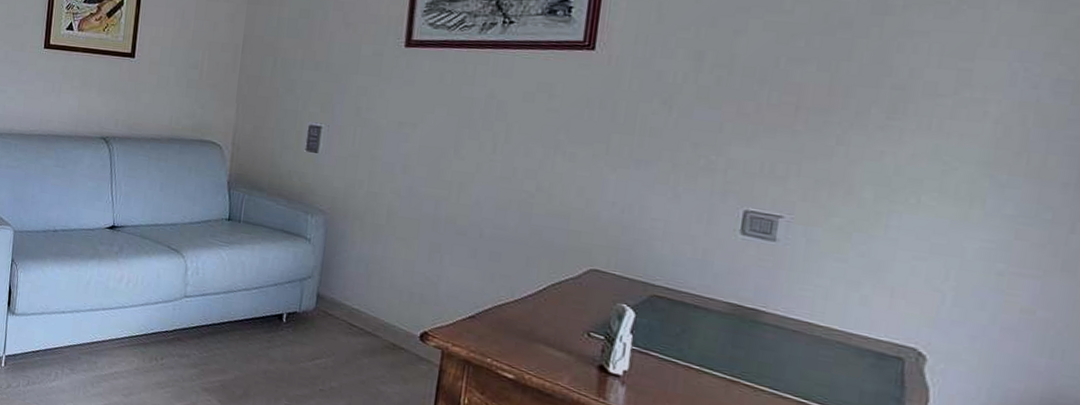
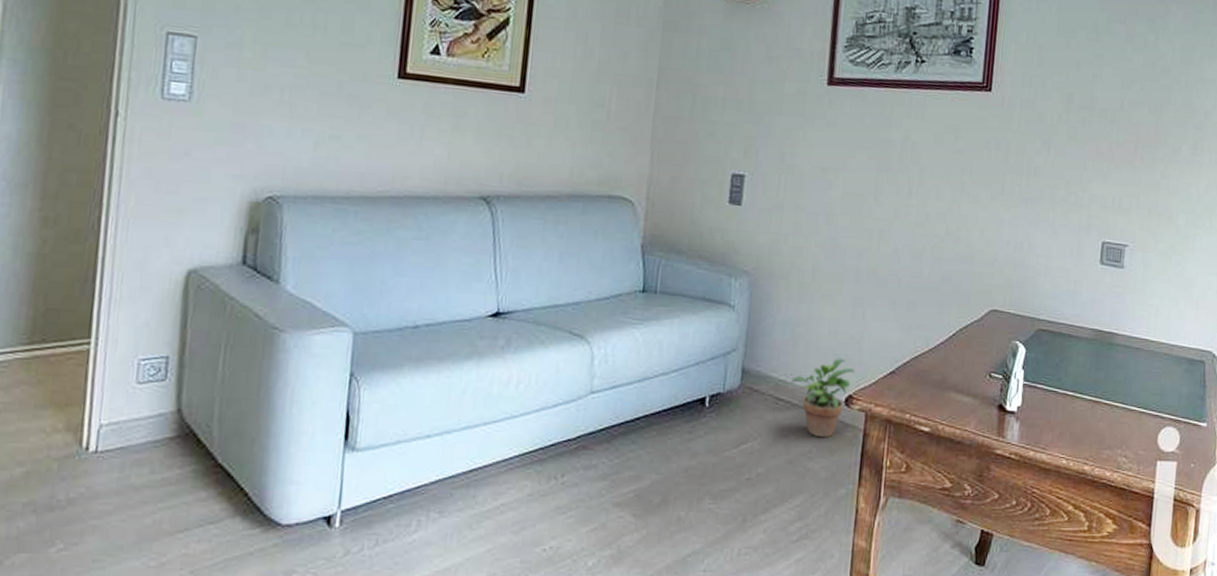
potted plant: none [364,296,430,367] -> present [791,358,854,438]

